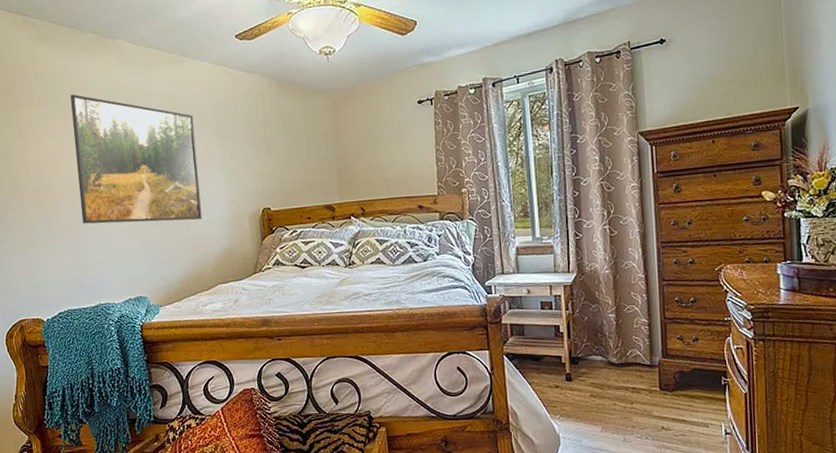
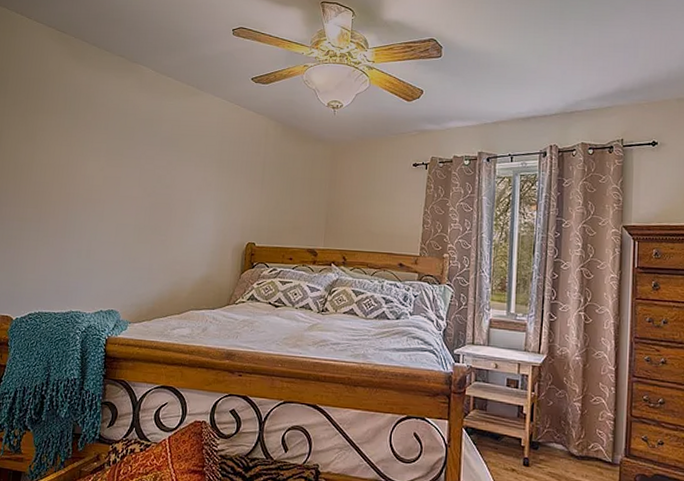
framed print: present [70,94,202,224] -> none [72,108,198,244]

